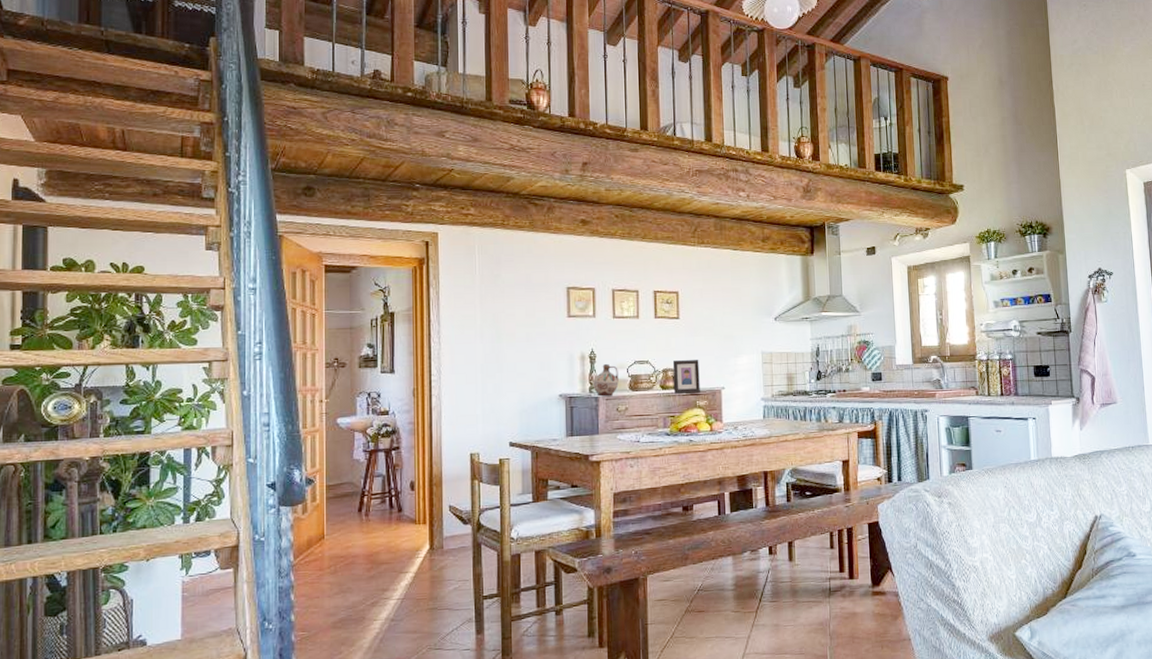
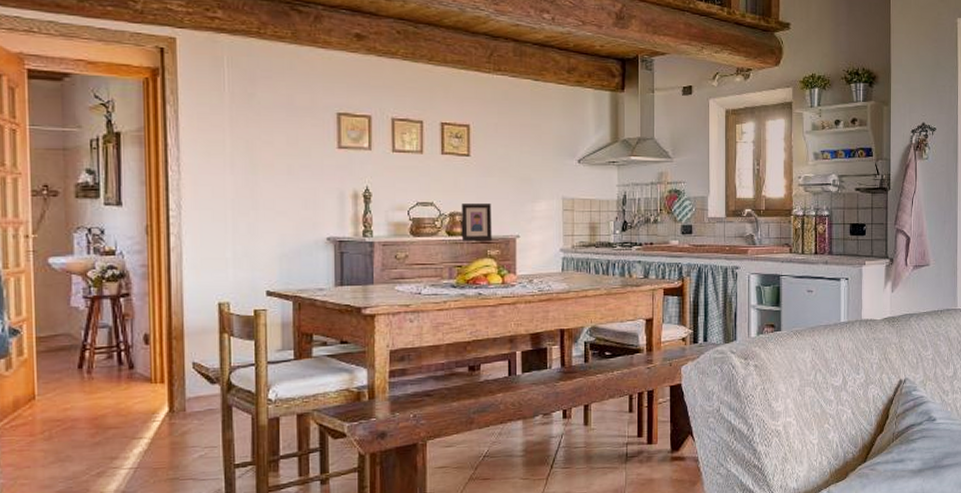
ceramic jug: present [592,364,619,397] -> none [367,205,398,242]

